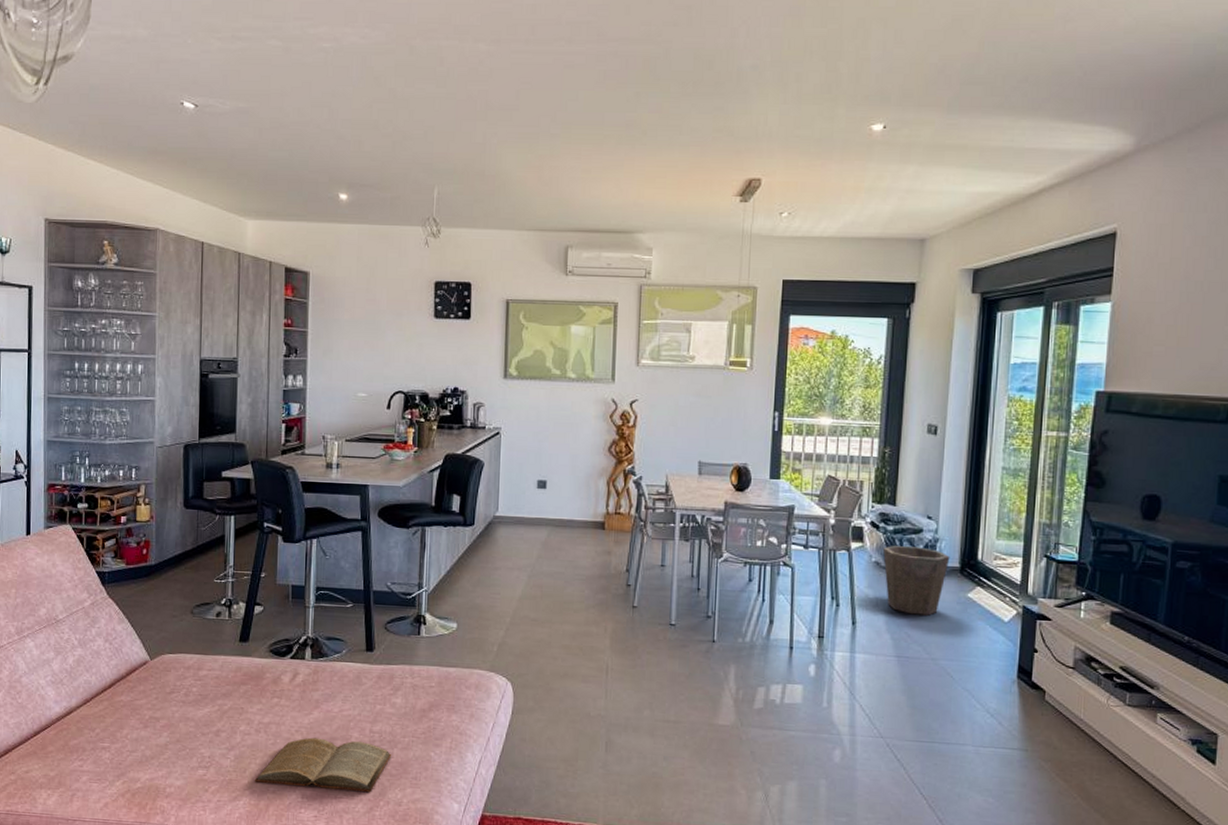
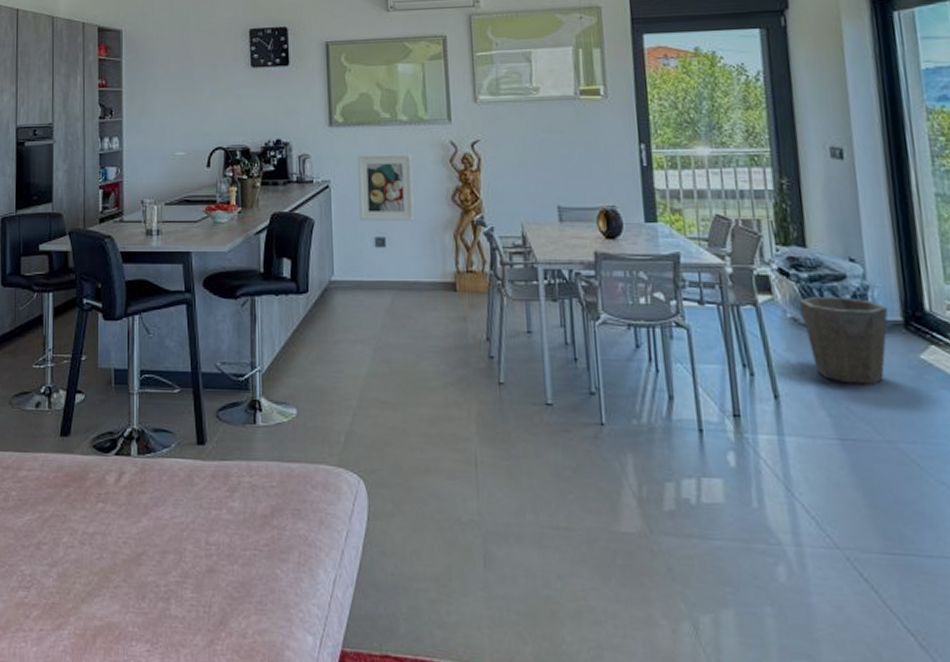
book: present [254,737,392,792] -> none [79,551,232,620]
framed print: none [525,406,576,468] -> present [357,154,414,221]

